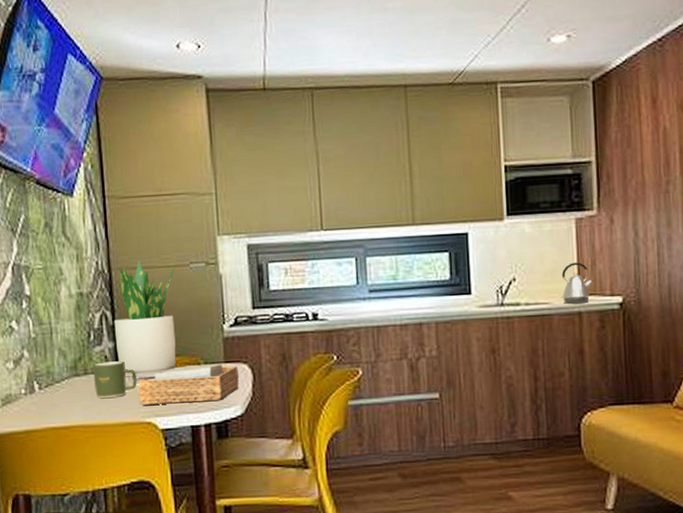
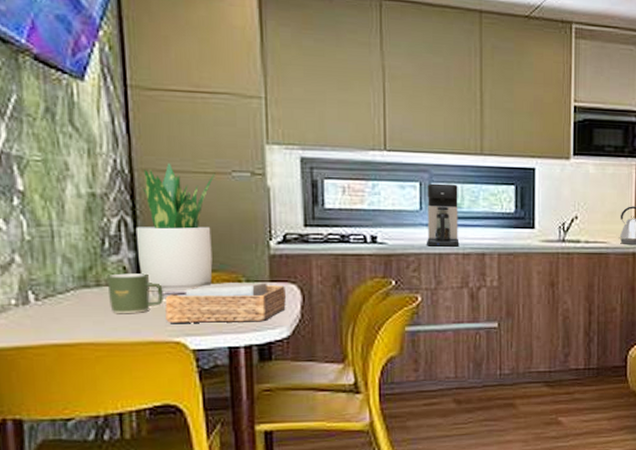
coffee maker: none [363,256,396,321] -> present [427,183,458,248]

